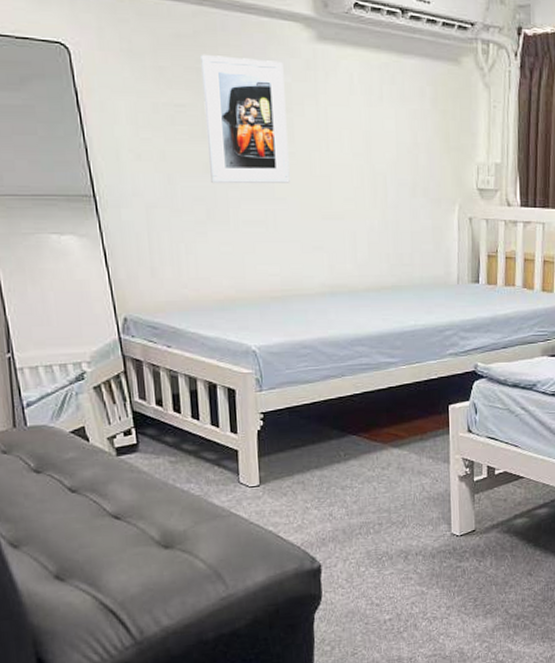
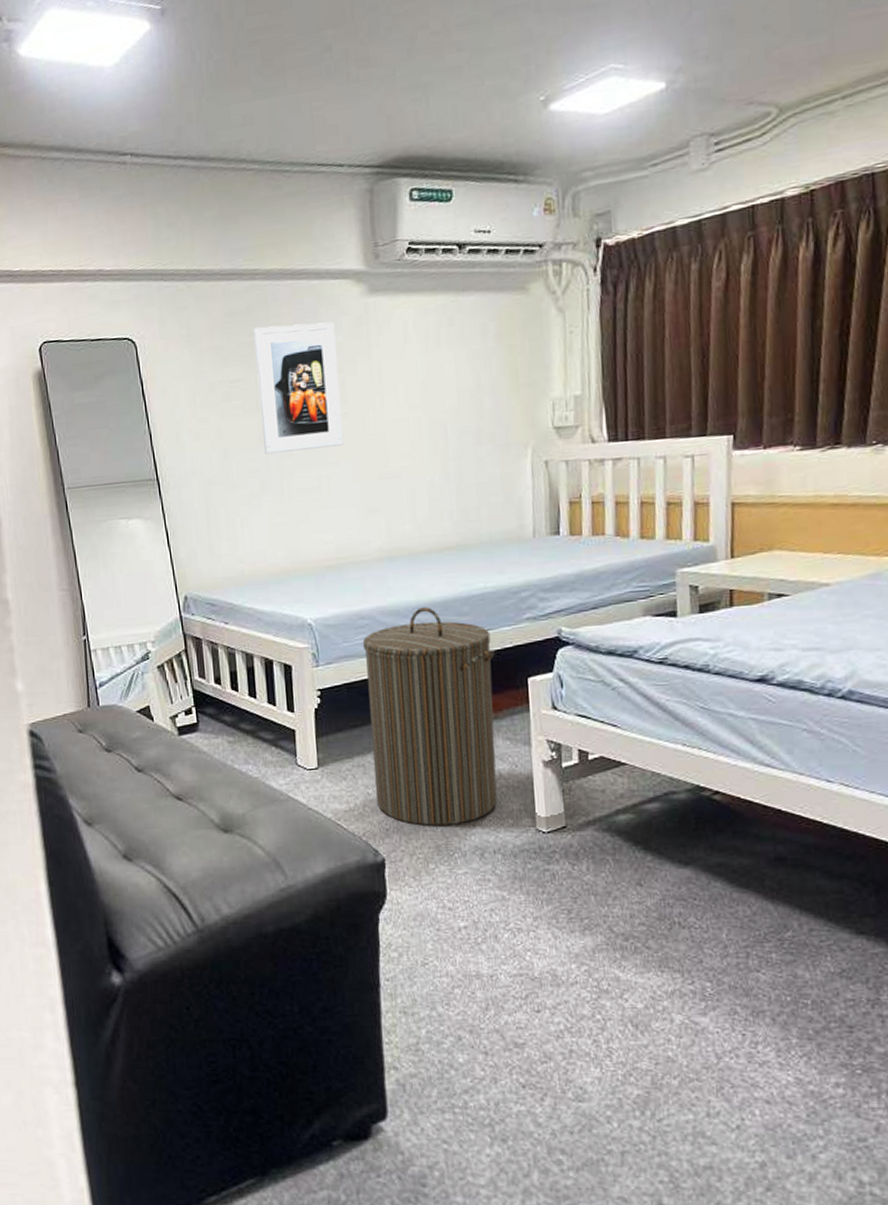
laundry hamper: none [304,340,422,535] -> present [362,607,498,827]

